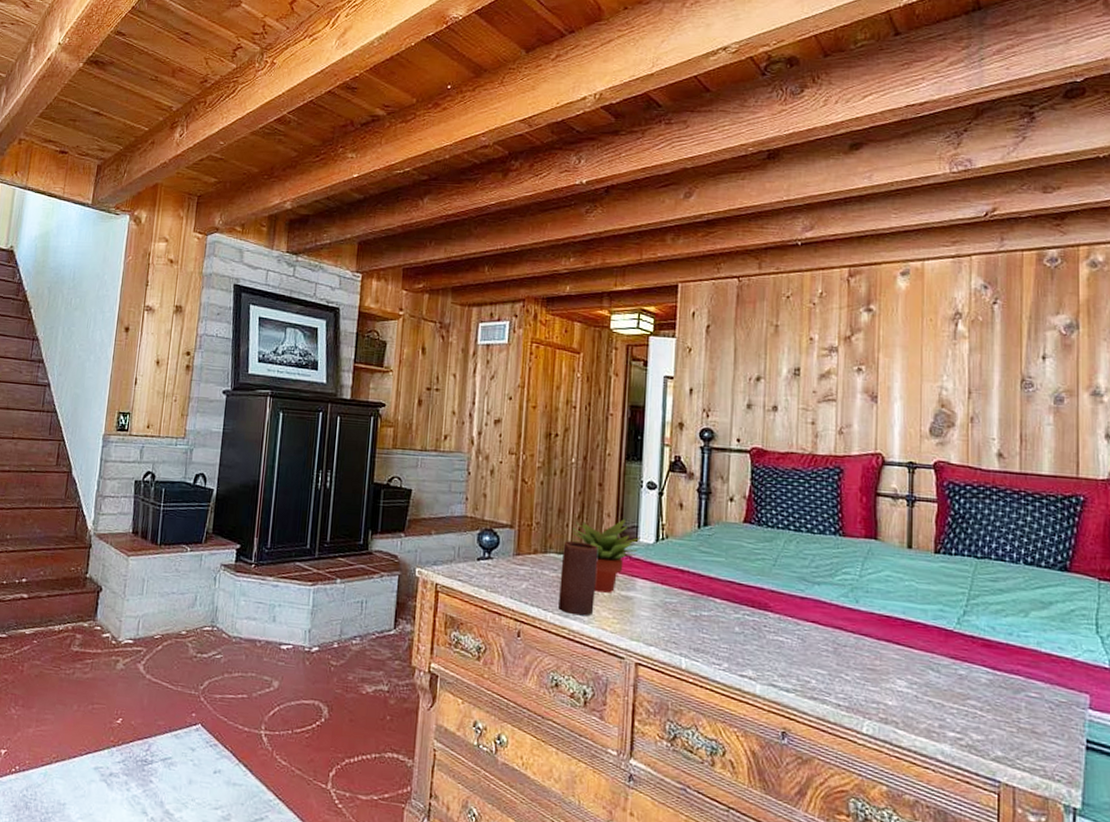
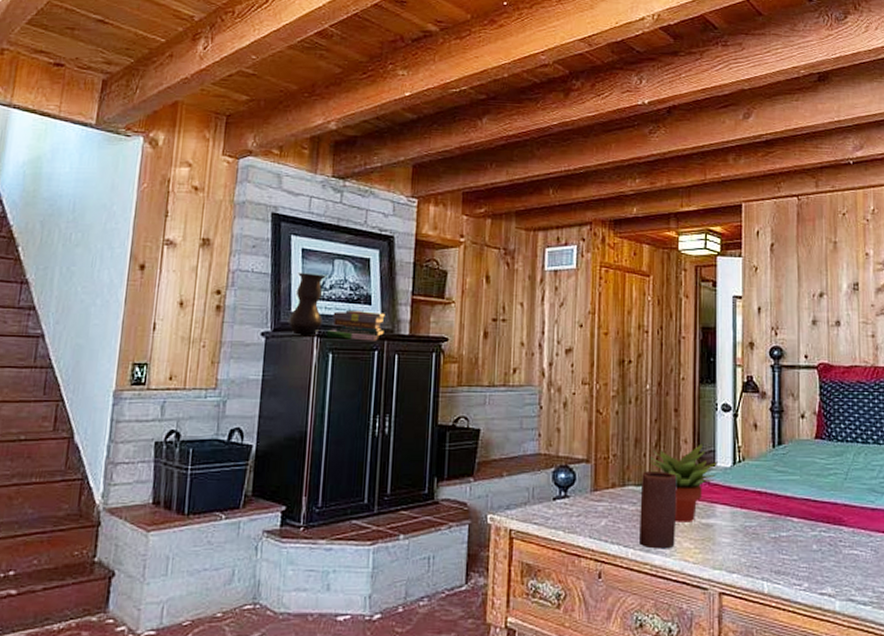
vase: none [246,338,279,396] -> present [288,272,326,335]
books: none [279,373,330,404] -> present [327,309,385,341]

